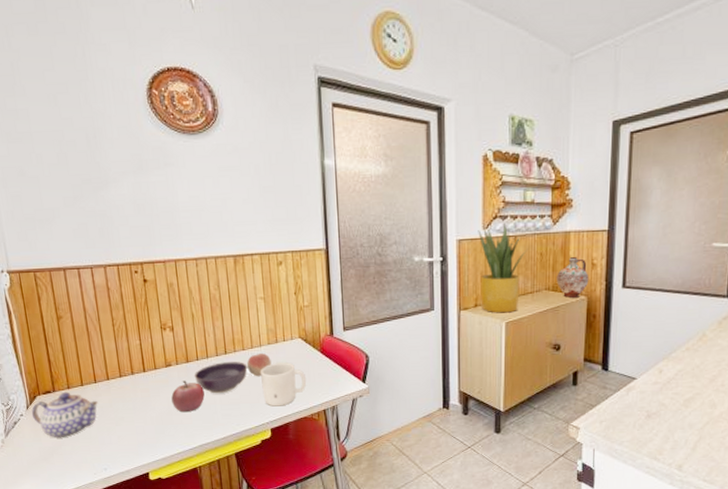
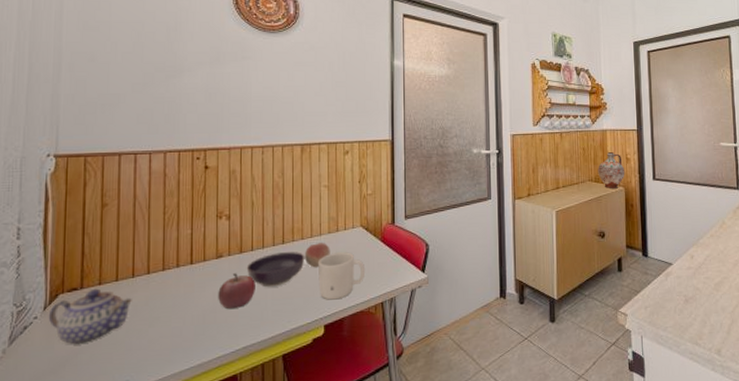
planter: present [478,223,527,313] -> none [529,121,571,203]

